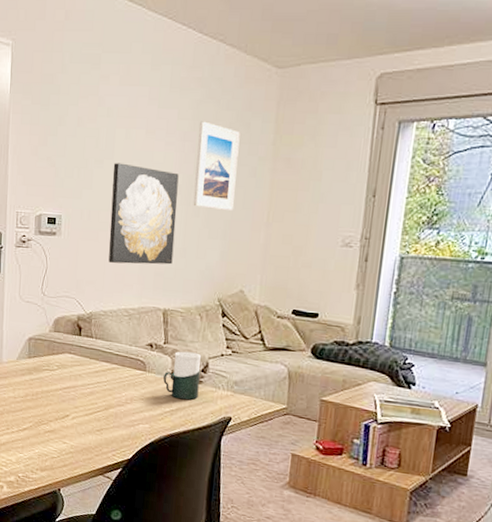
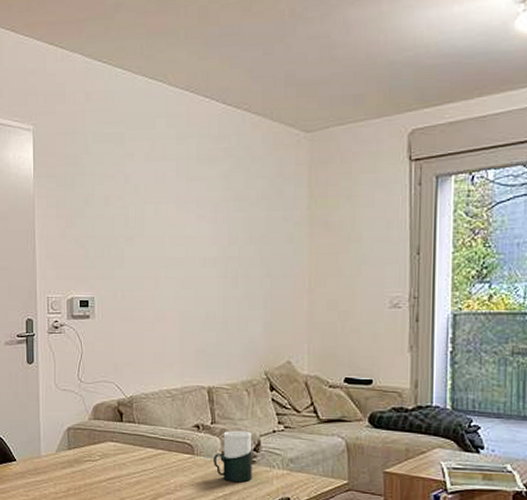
wall art: present [108,163,179,265] -> none [144,239,214,344]
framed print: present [193,121,240,210] -> none [230,191,274,279]

